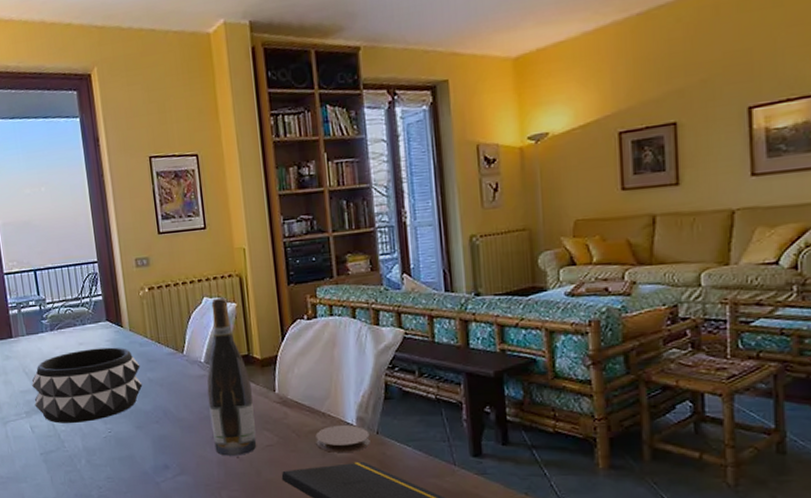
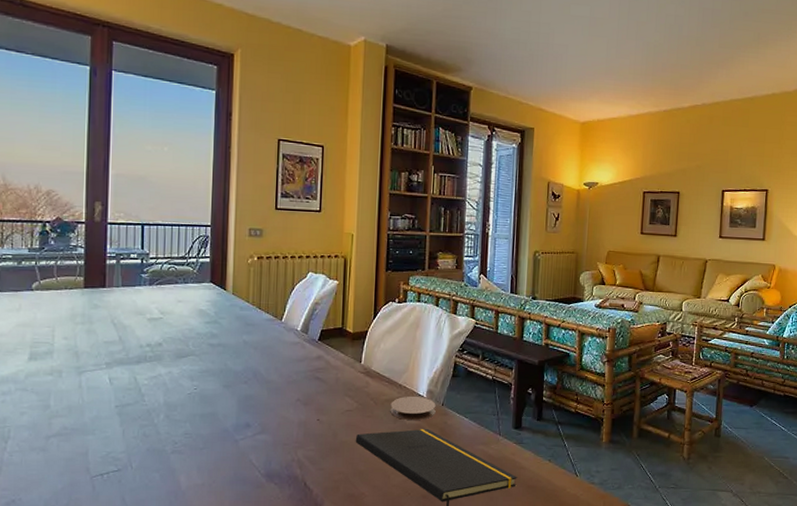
decorative bowl: present [31,347,143,423] -> none [118,307,238,378]
wine bottle: present [206,297,257,456] -> none [297,274,340,418]

